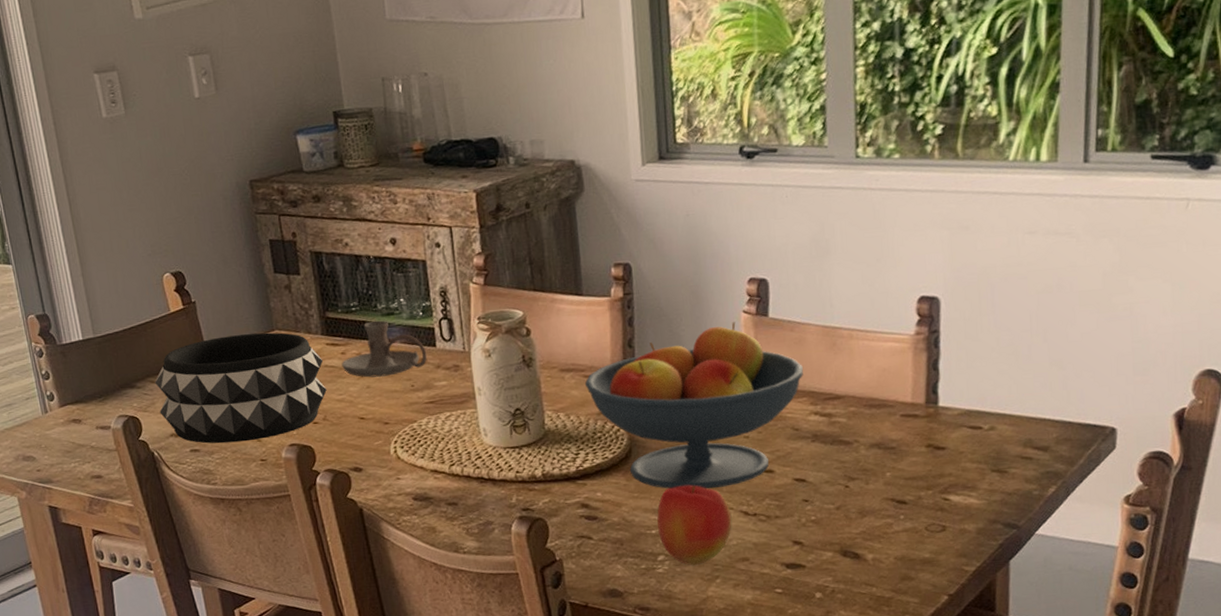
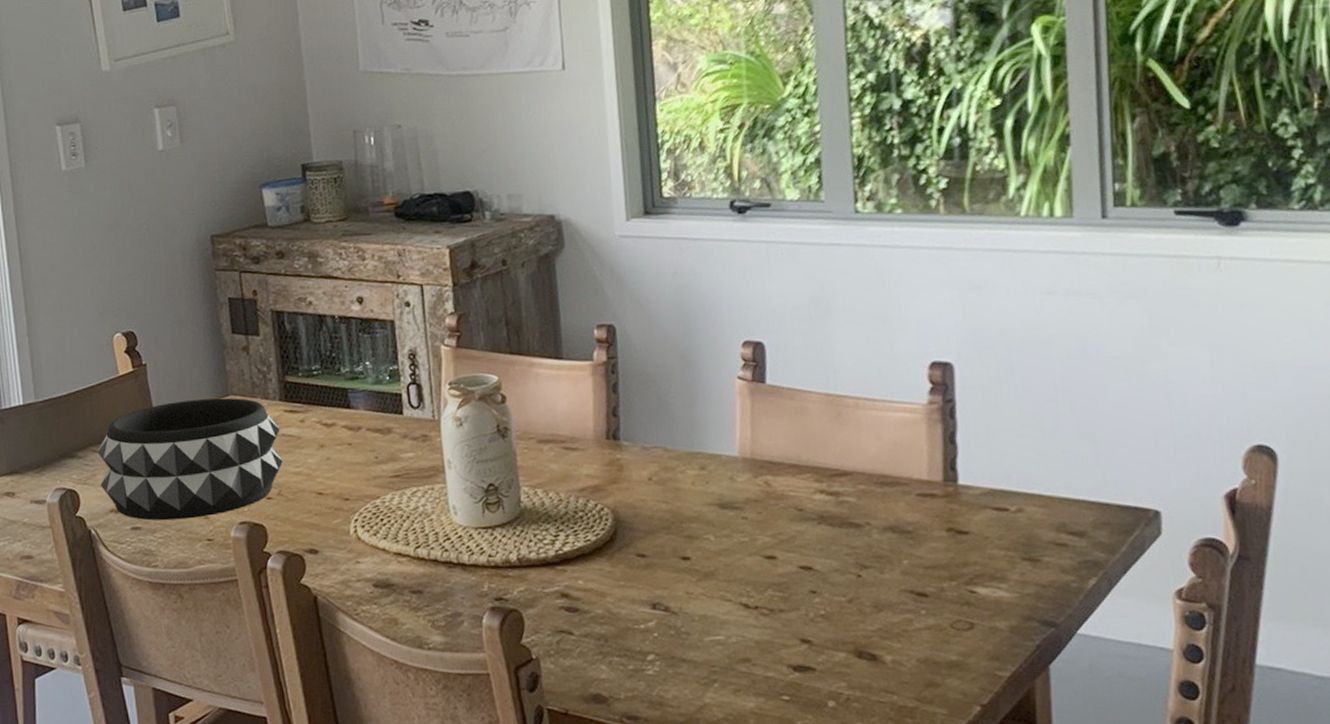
candle holder: present [341,320,428,378] -> none [300,385,393,448]
fruit bowl: present [584,322,803,489] -> none [564,389,806,578]
apple: present [657,484,732,566] -> none [645,572,731,667]

